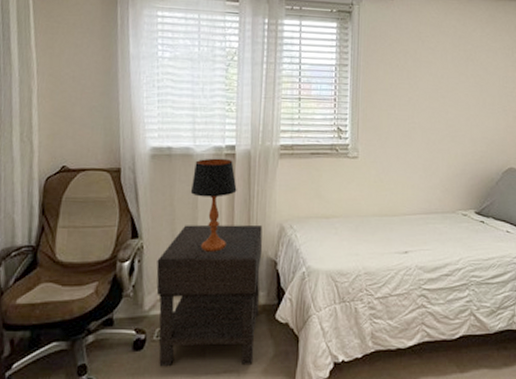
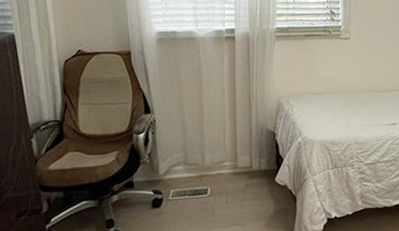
nightstand: present [156,224,263,367] -> none [168,100,263,221]
table lamp: present [190,158,237,252] -> none [195,41,238,125]

